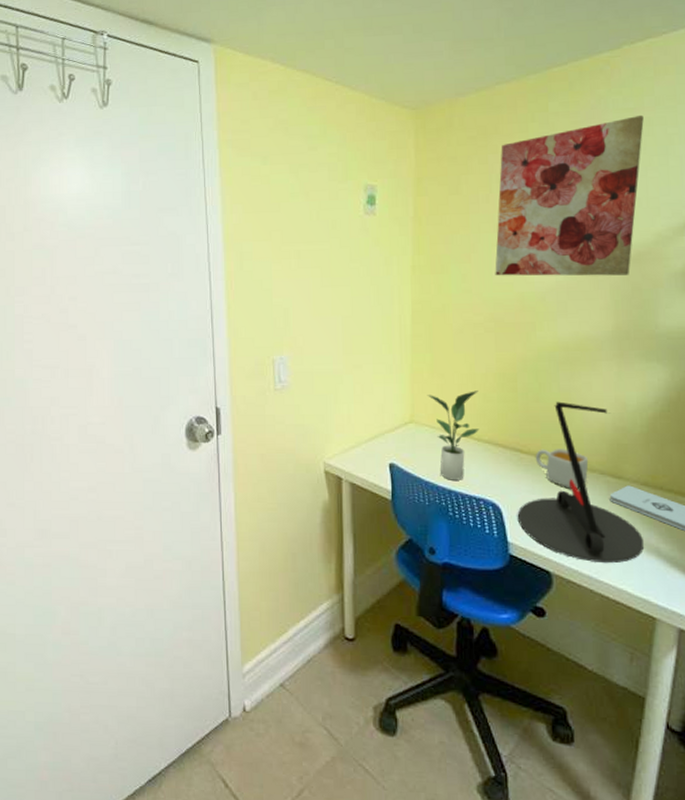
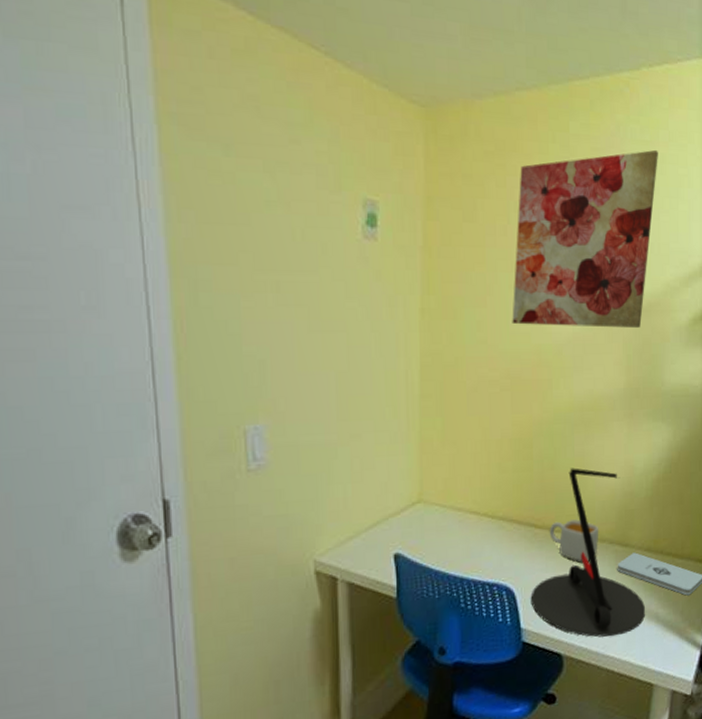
potted plant: present [427,391,480,480] -> none [437,460,494,567]

